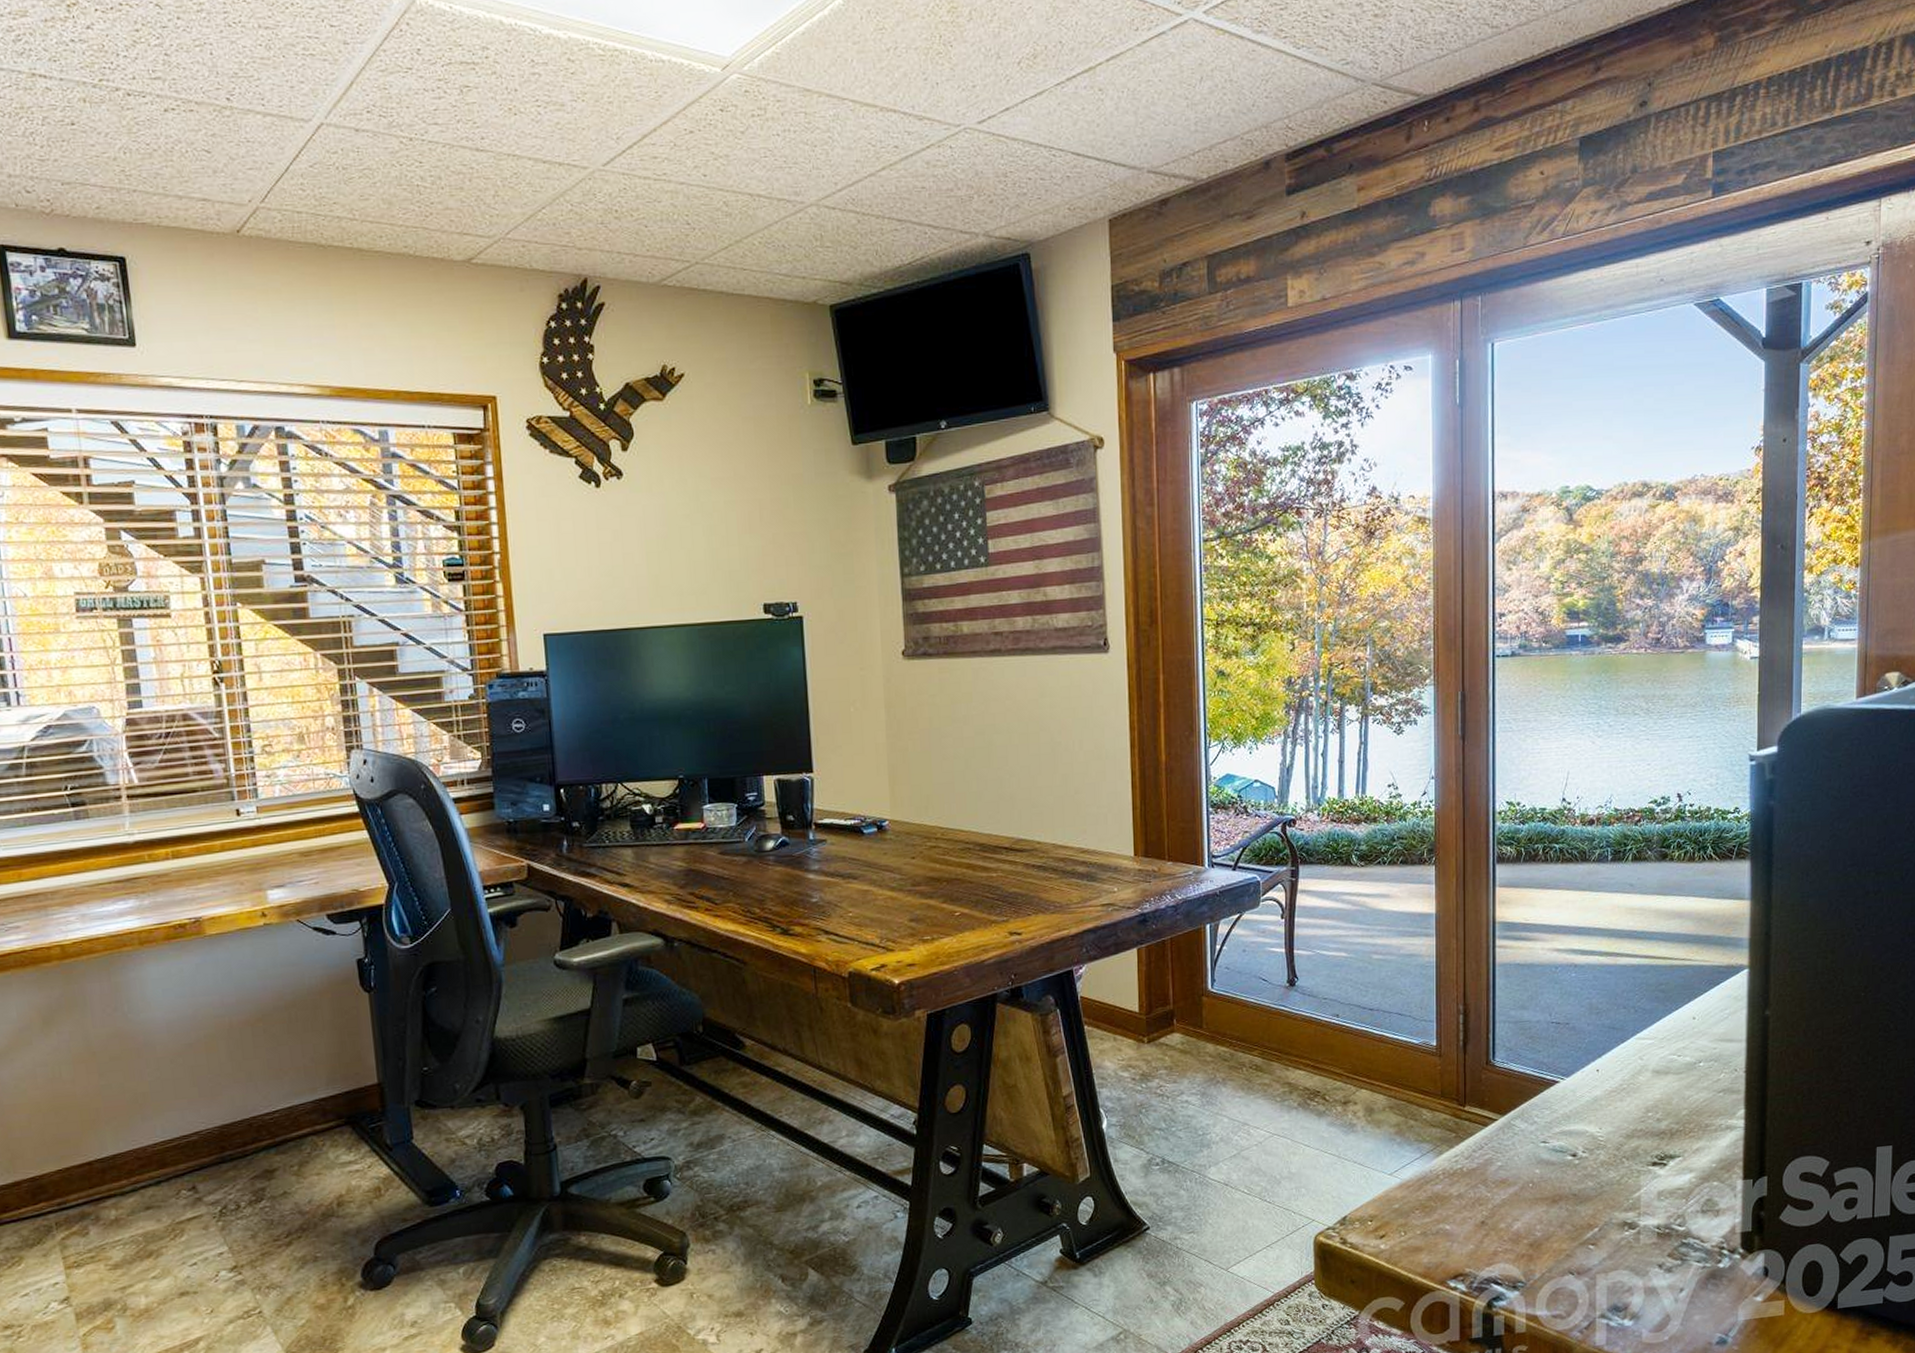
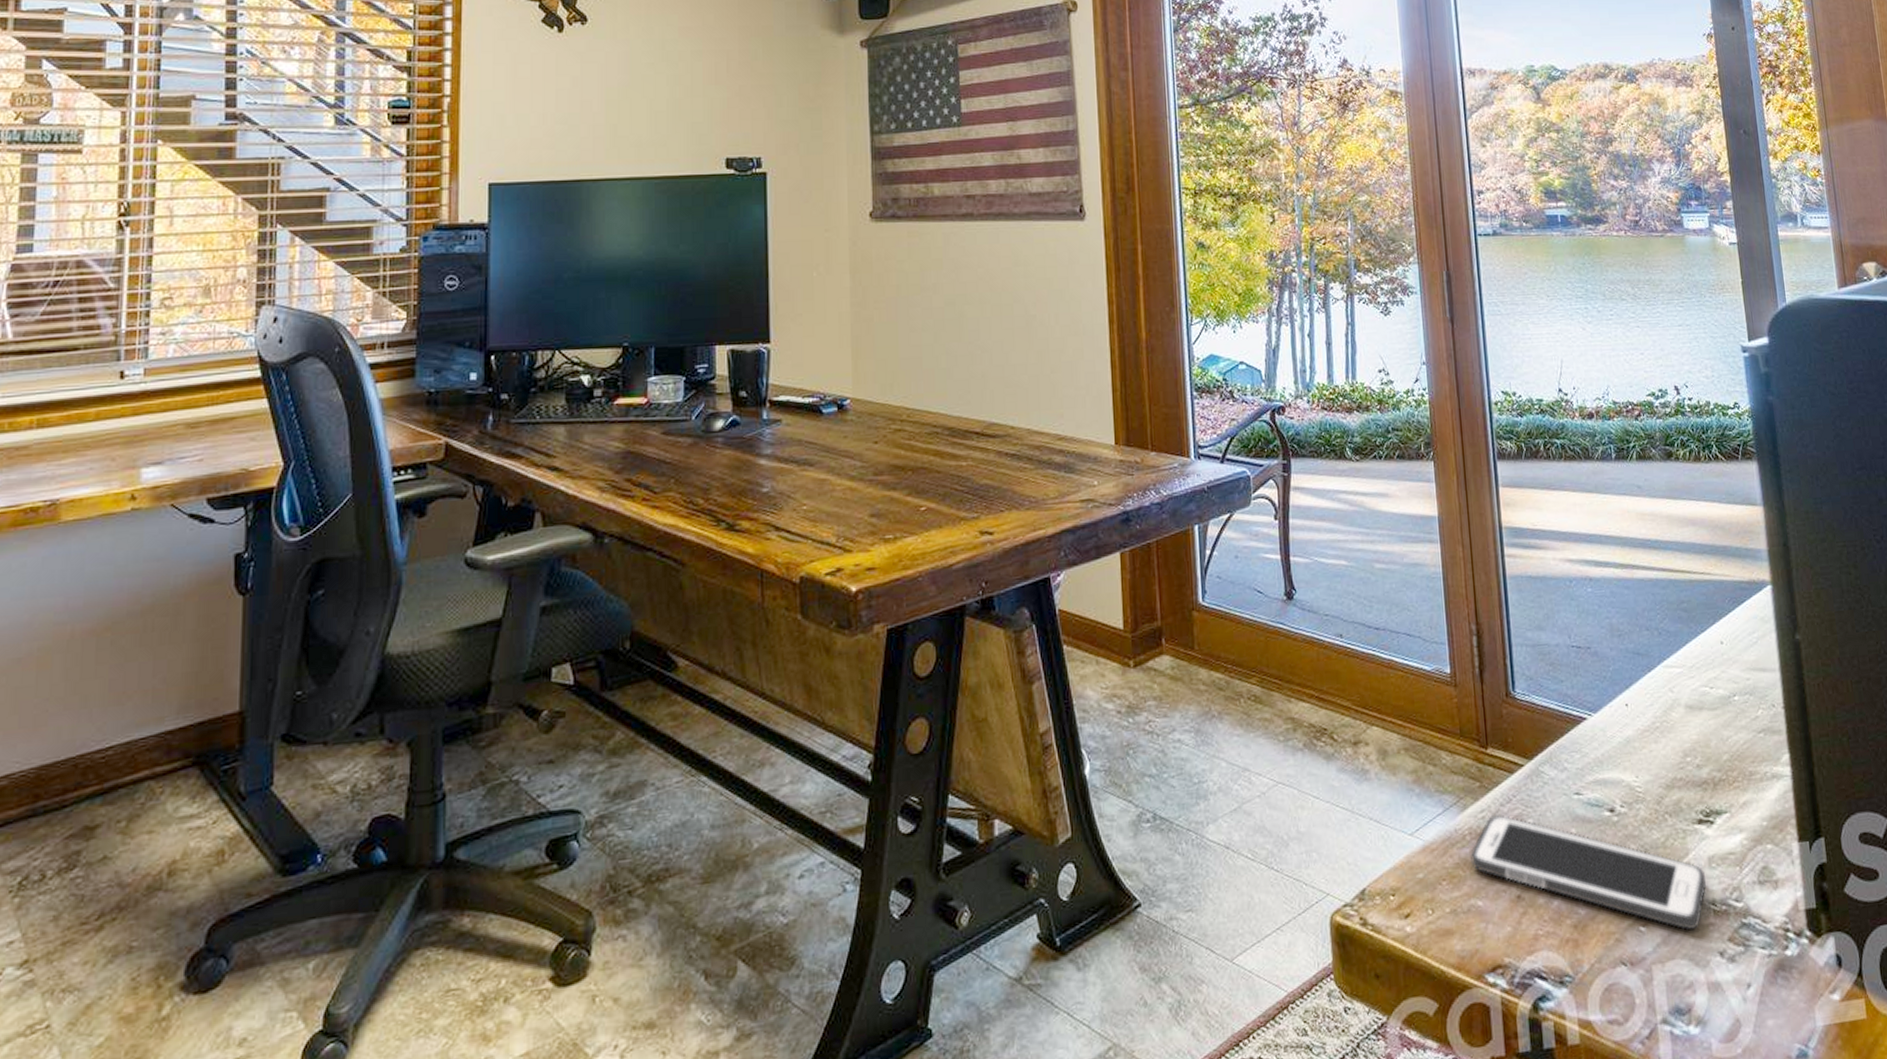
cell phone: none [1443,1159,1654,1248] -> present [1471,814,1707,930]

